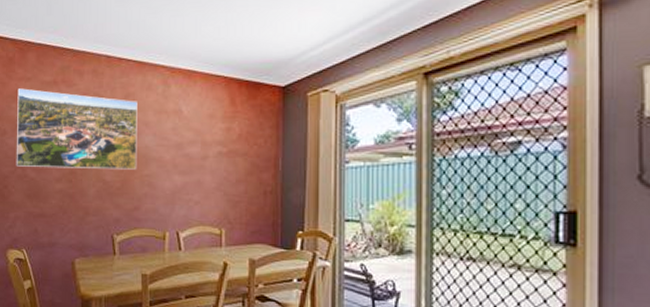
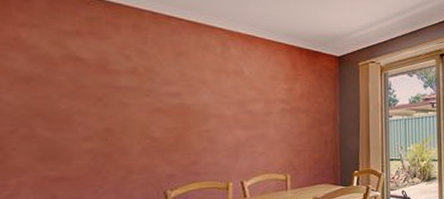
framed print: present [16,88,137,170] -> none [17,35,194,127]

